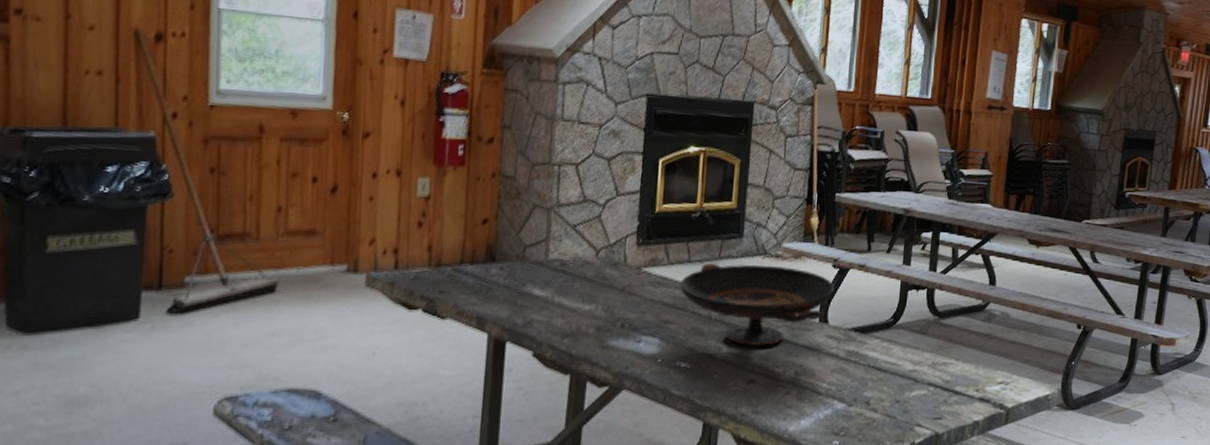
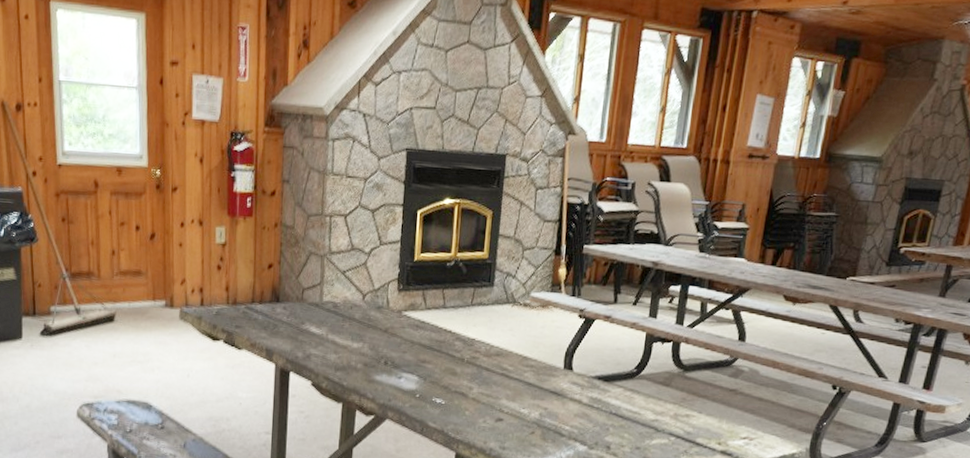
decorative bowl: present [680,263,834,347] -> none [436,309,580,389]

